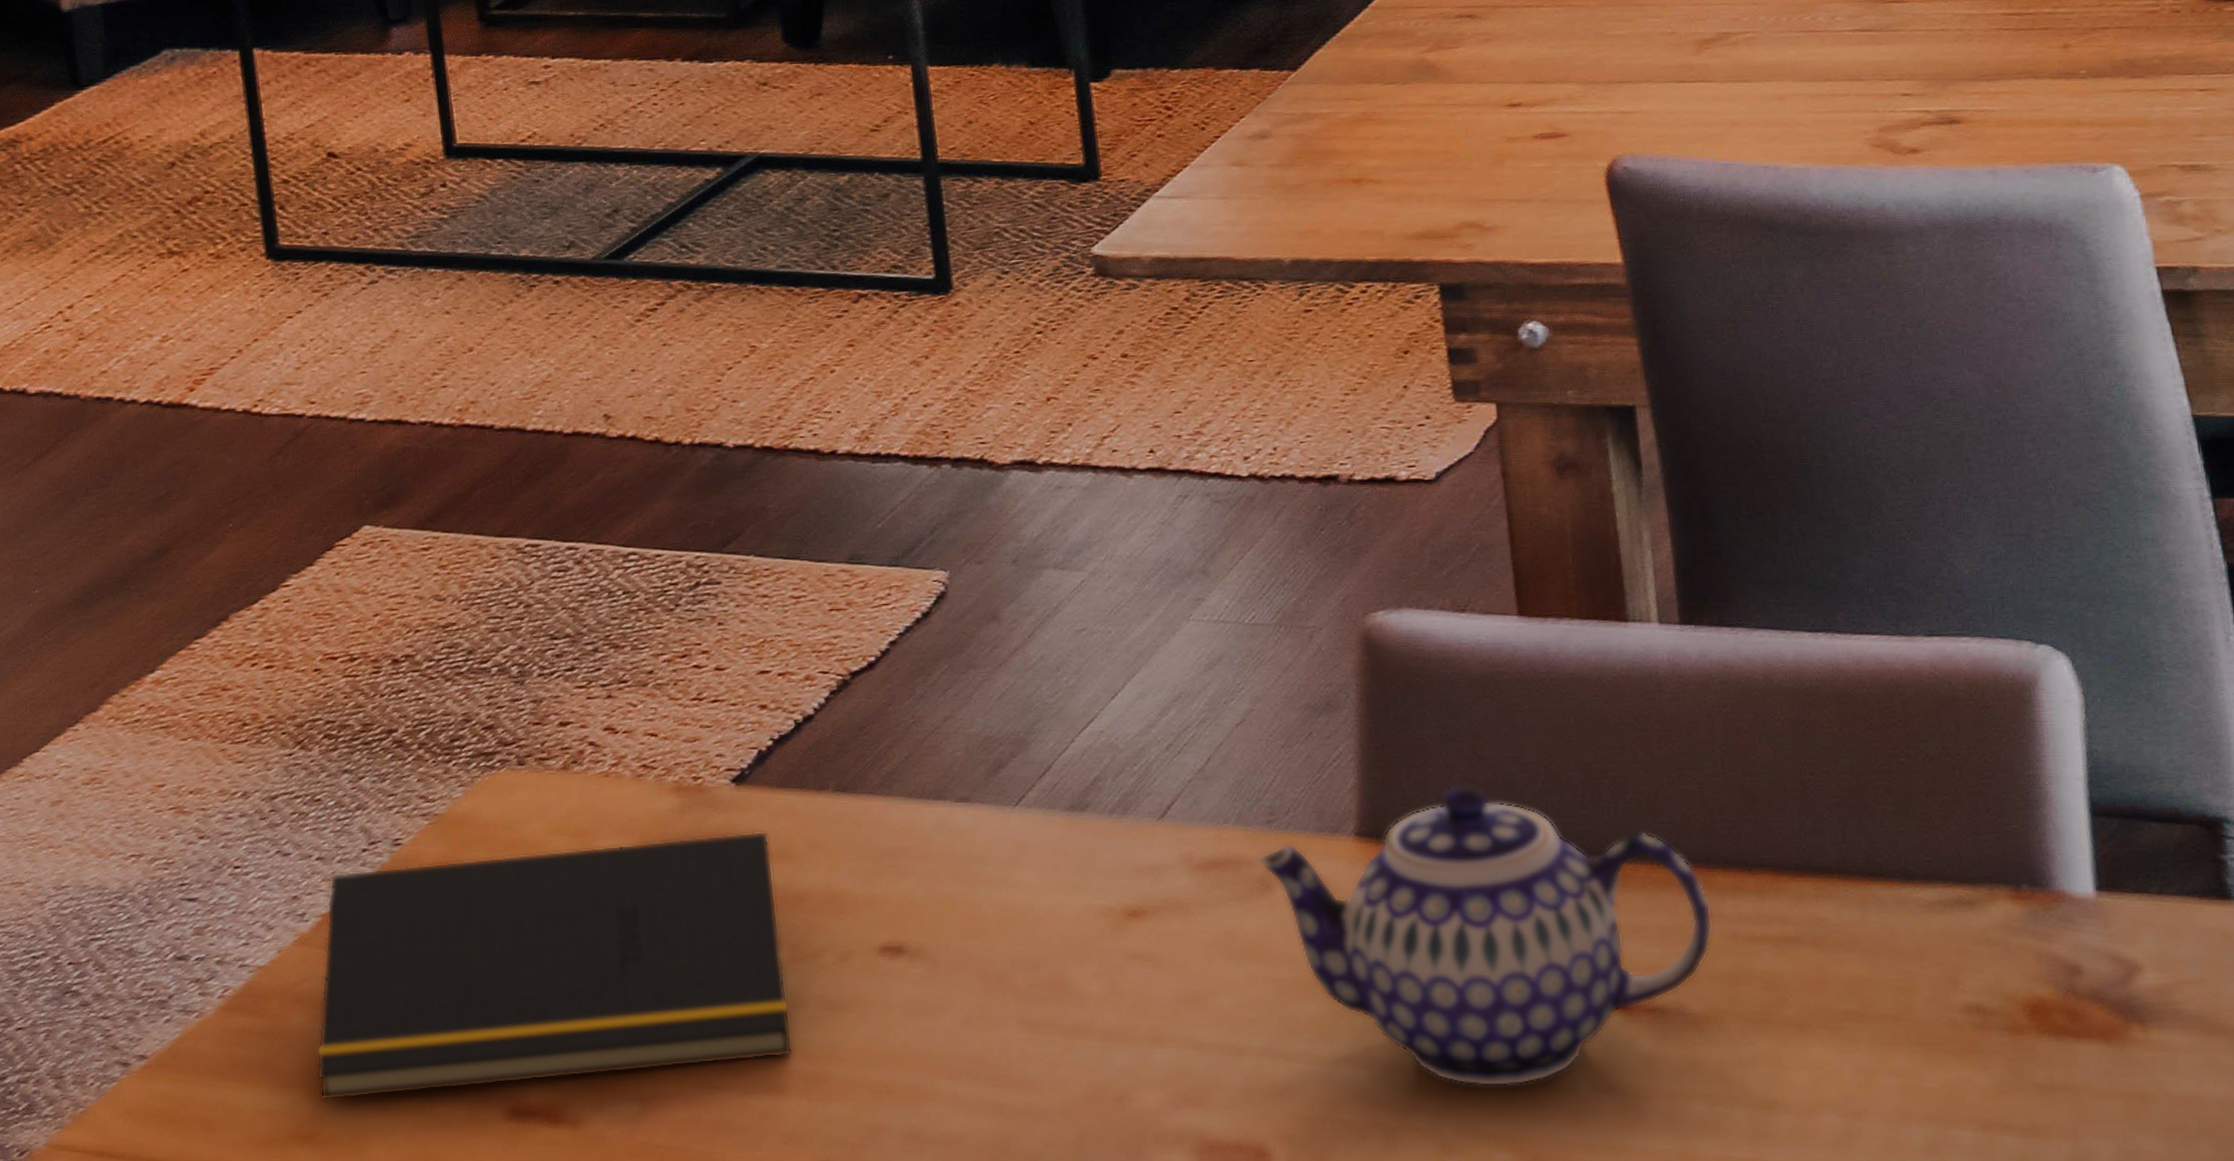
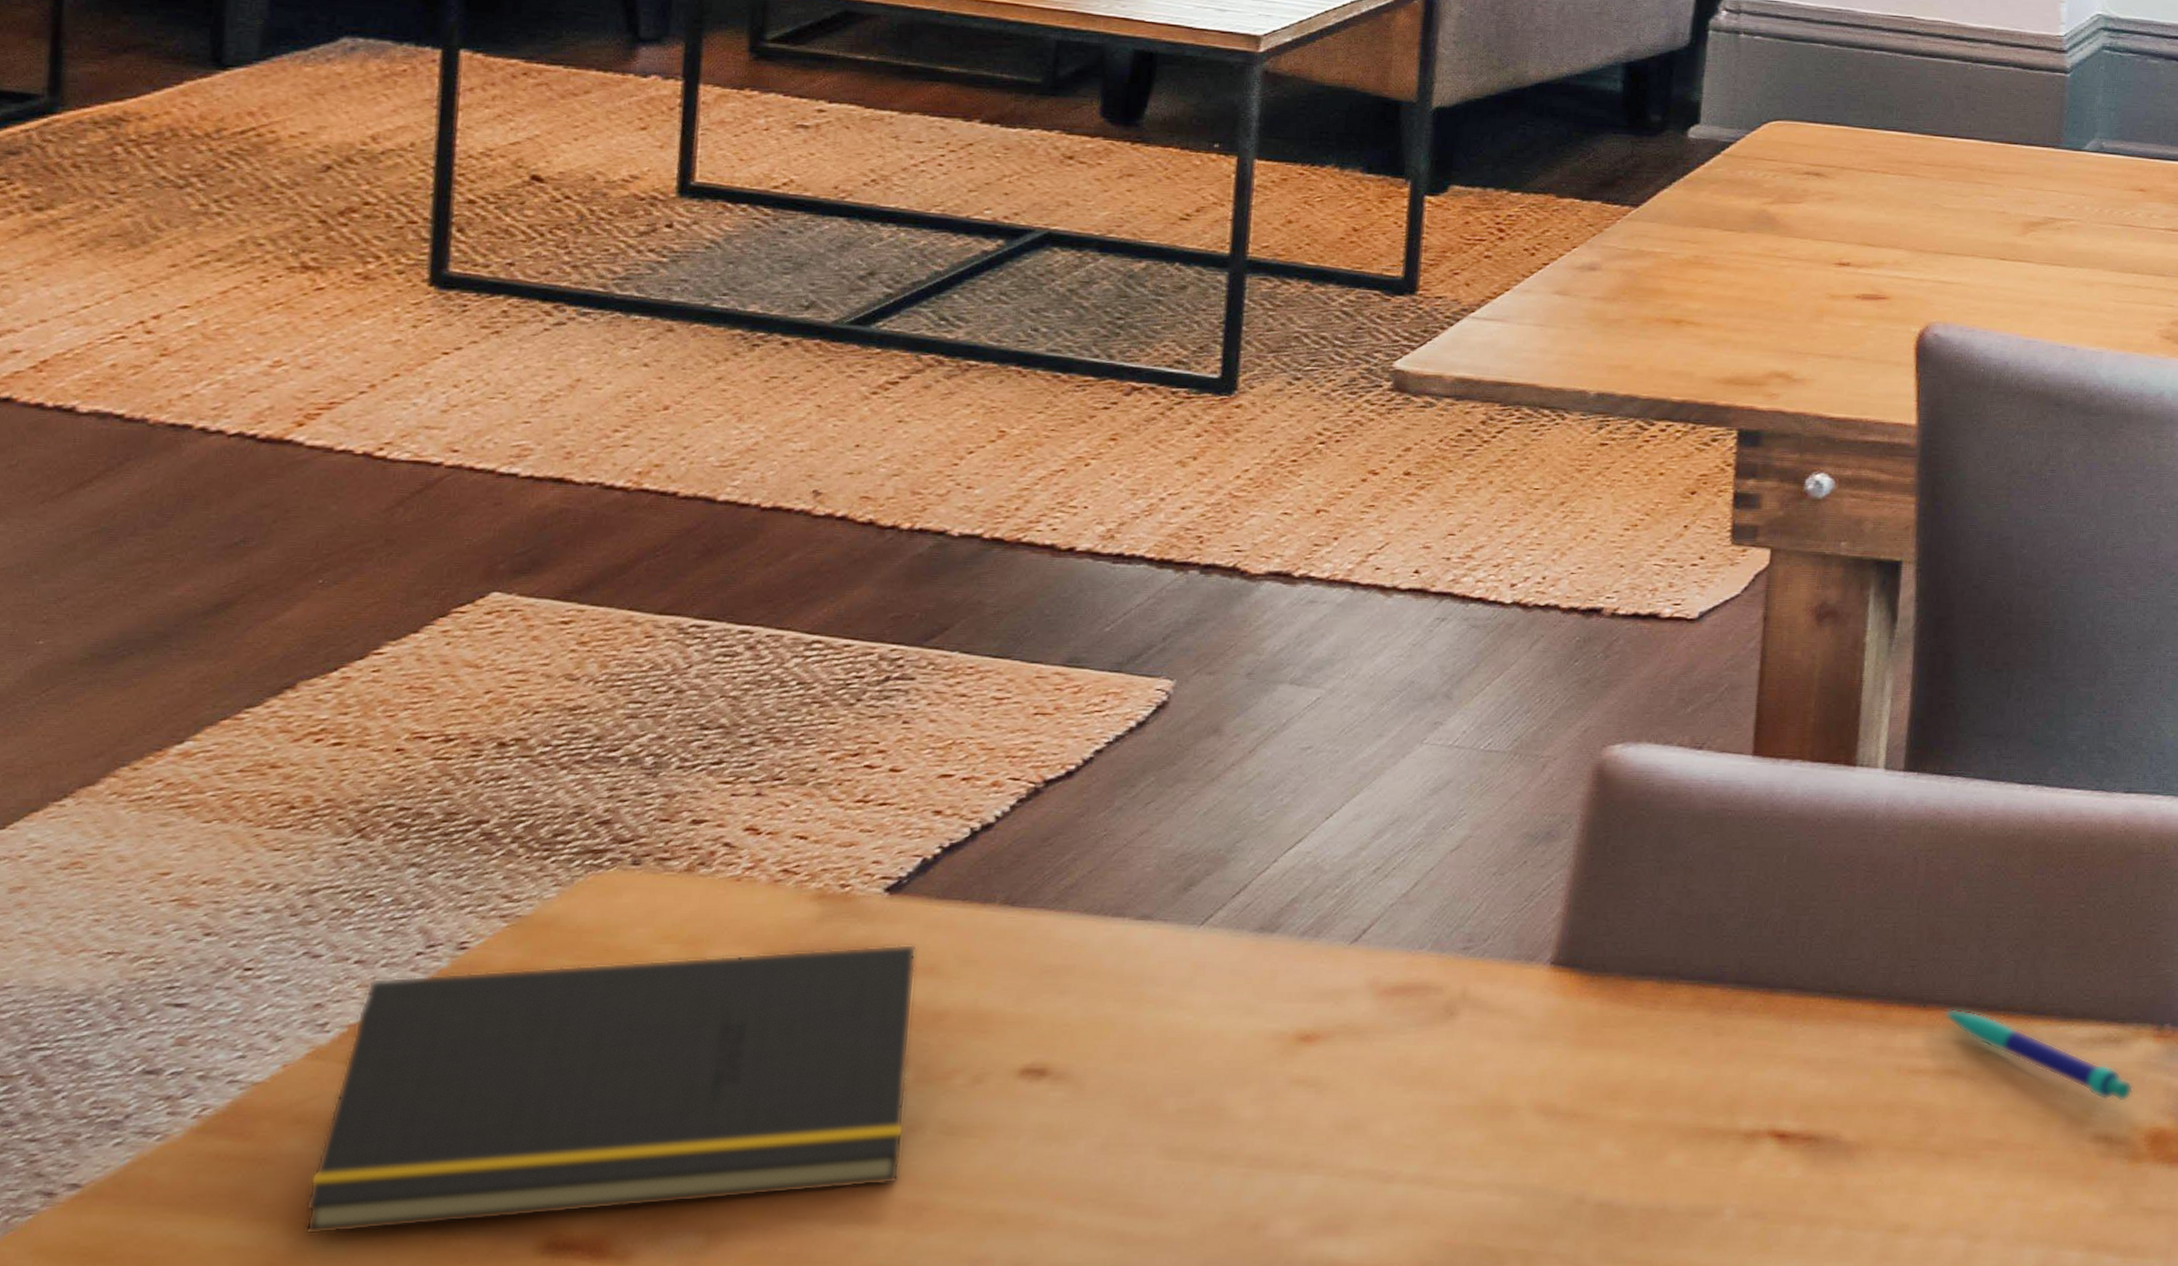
teapot: present [1256,784,1713,1087] -> none [1445,916,1882,1213]
pen: none [1772,871,2000,970] -> present [1944,1008,2134,1102]

